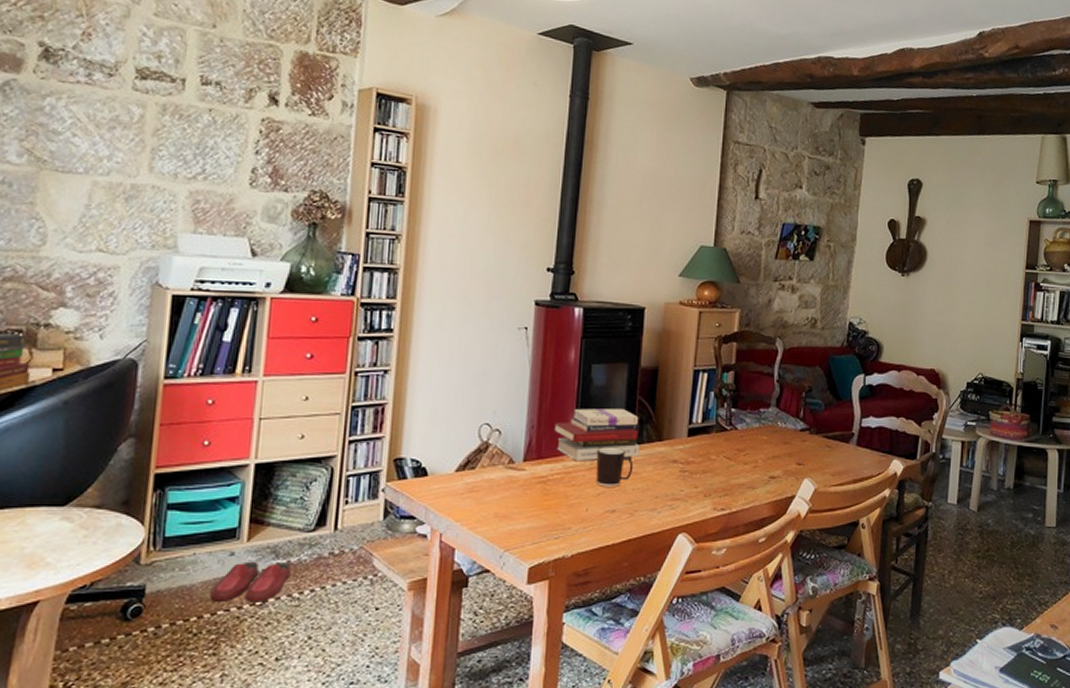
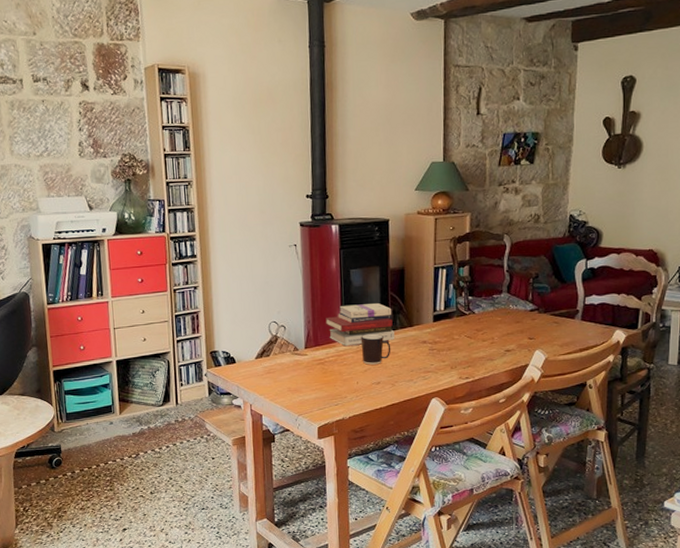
slippers: present [210,561,292,603] -> none [102,427,152,456]

